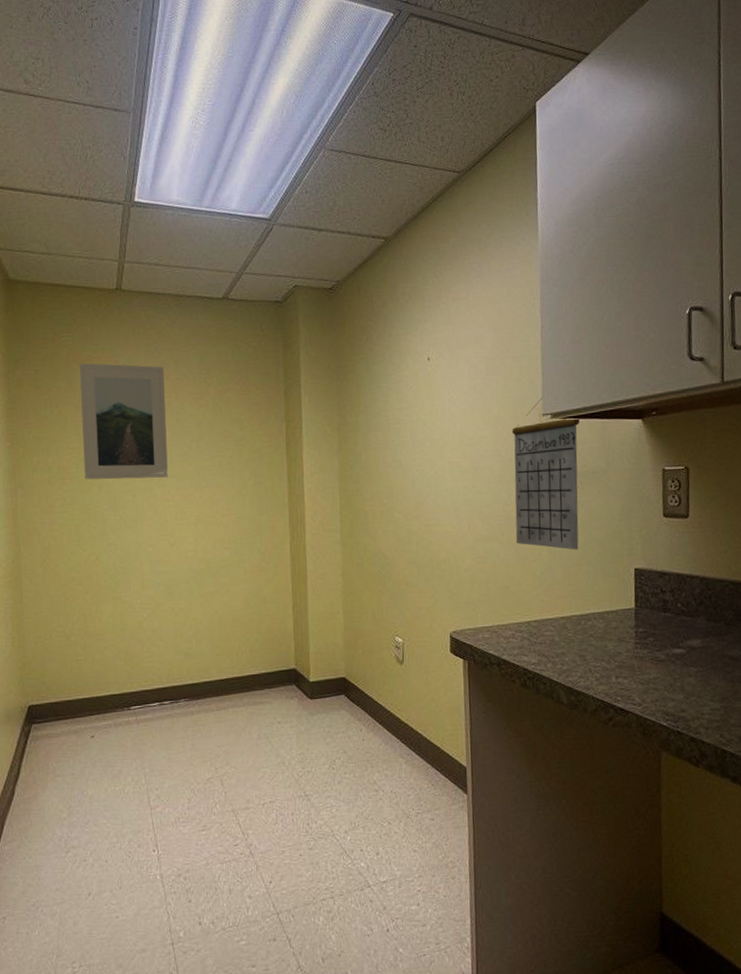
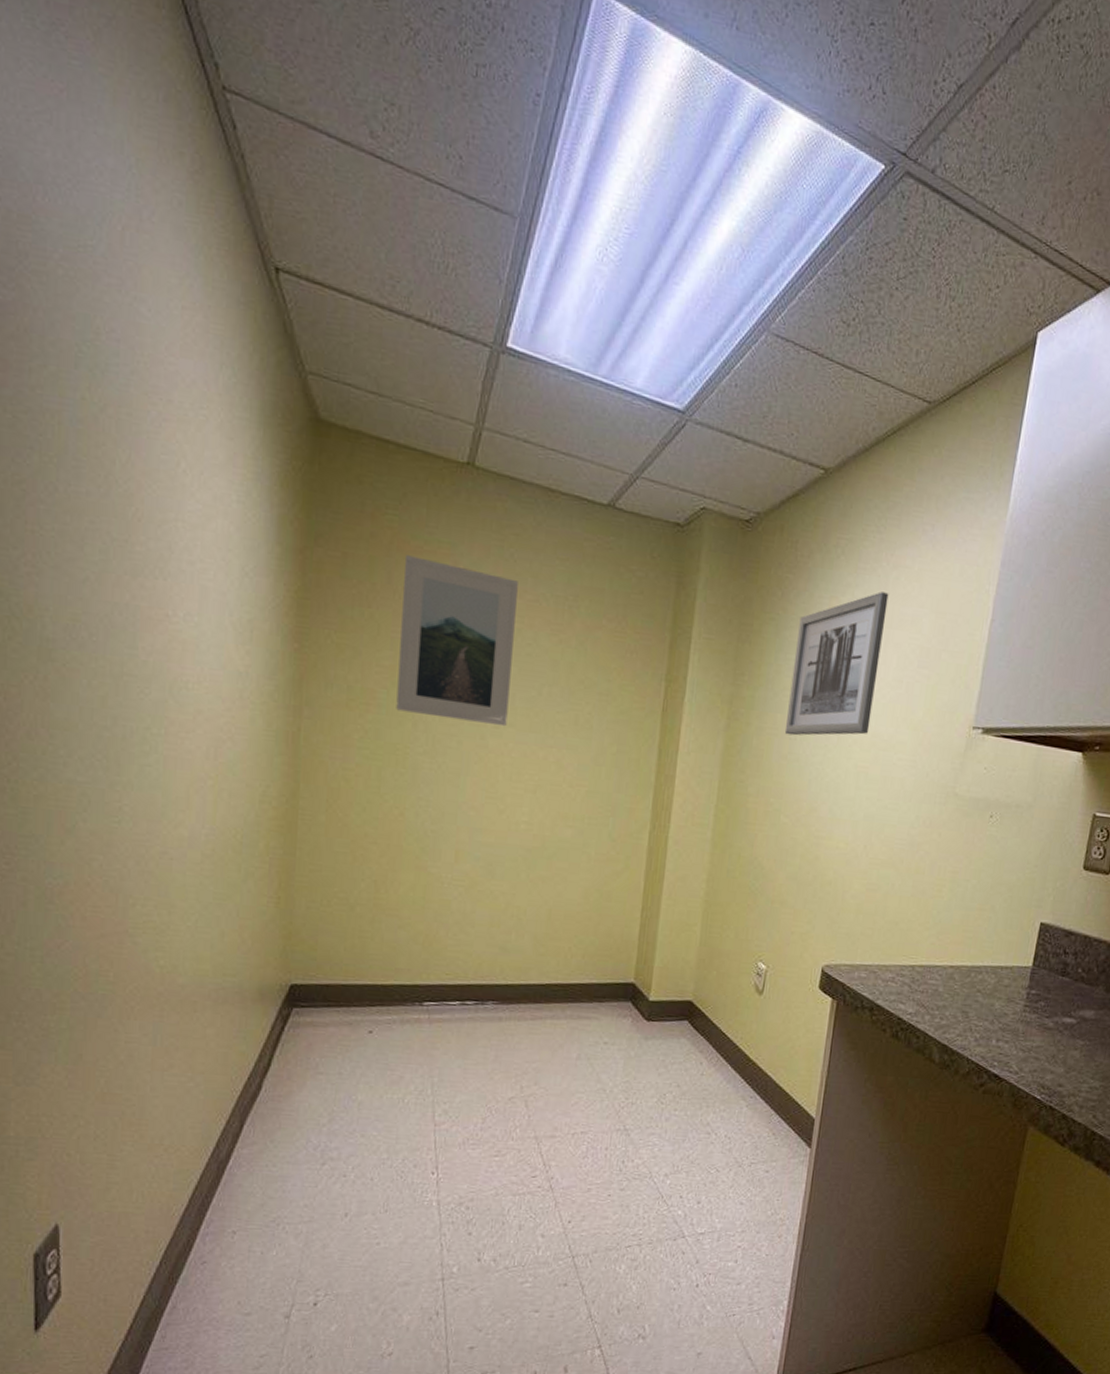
wall art: none [384,321,456,447] -> present [784,591,889,736]
calendar: present [512,398,580,550] -> none [915,707,1014,893]

